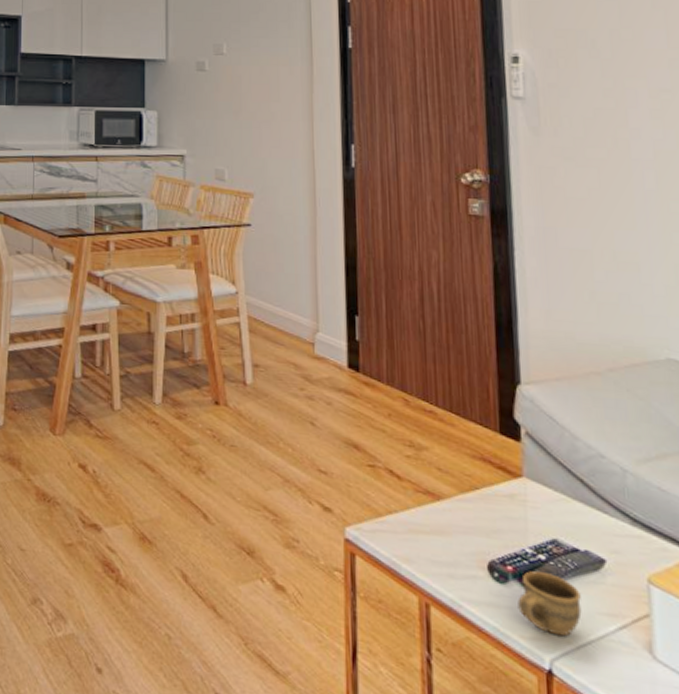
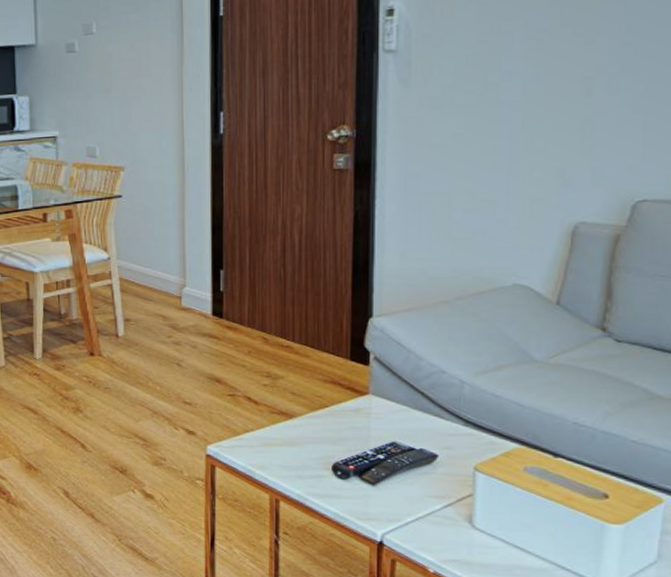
cup: present [517,570,582,637] -> none [357,467,413,516]

